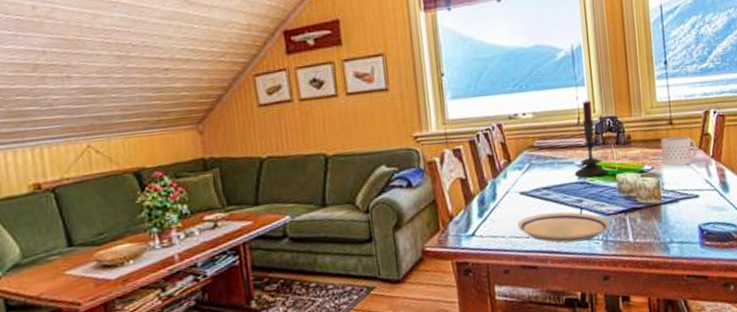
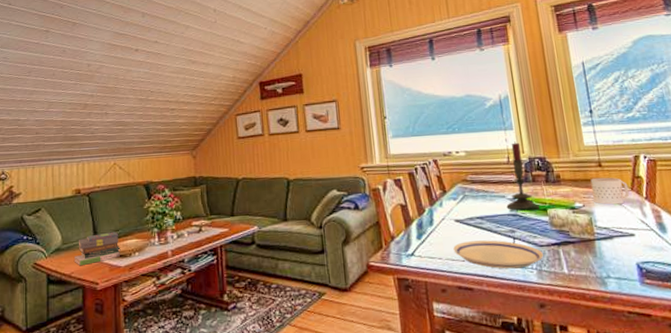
books: none [42,236,109,285] -> present [75,231,121,266]

